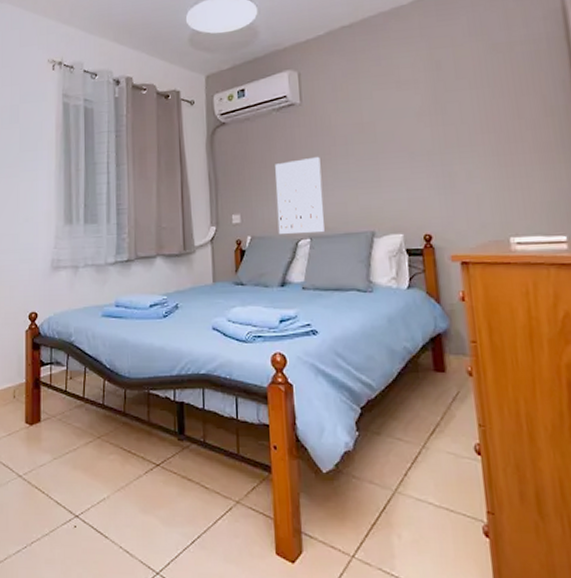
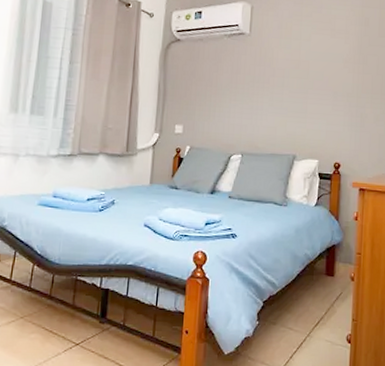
wall art: present [275,156,324,234] -> none [215,83,260,151]

